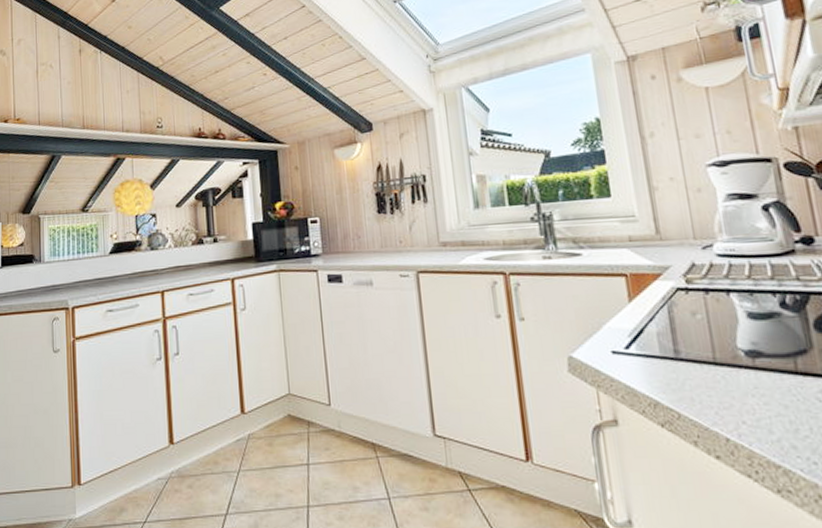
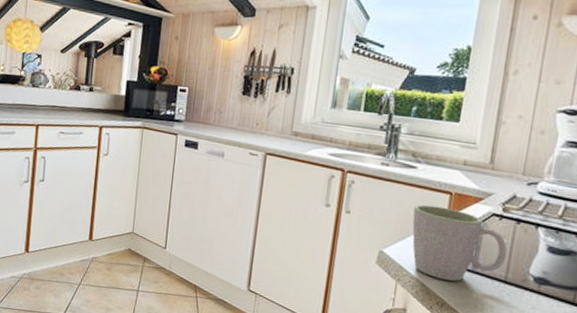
mug: none [592,291,708,375] -> present [412,204,508,282]

